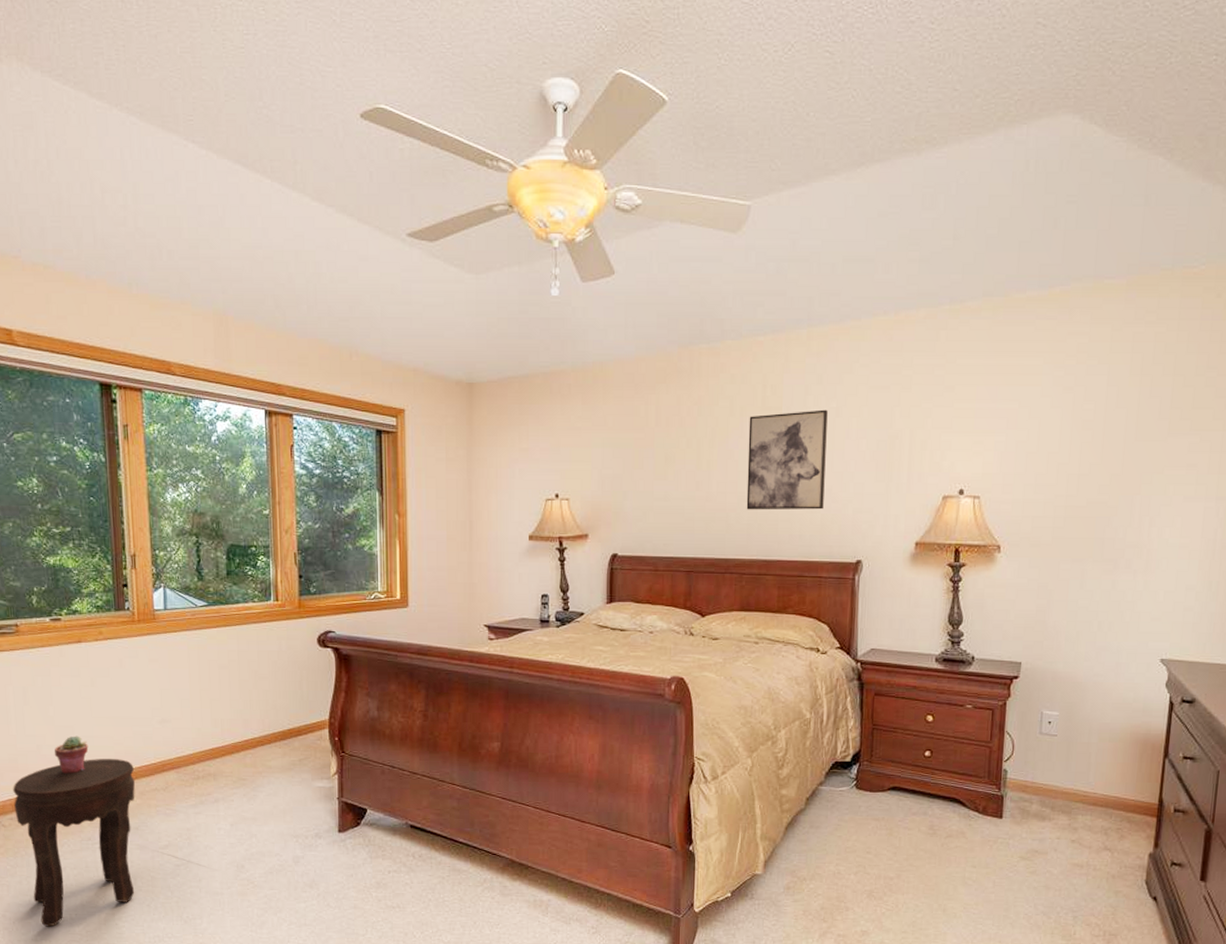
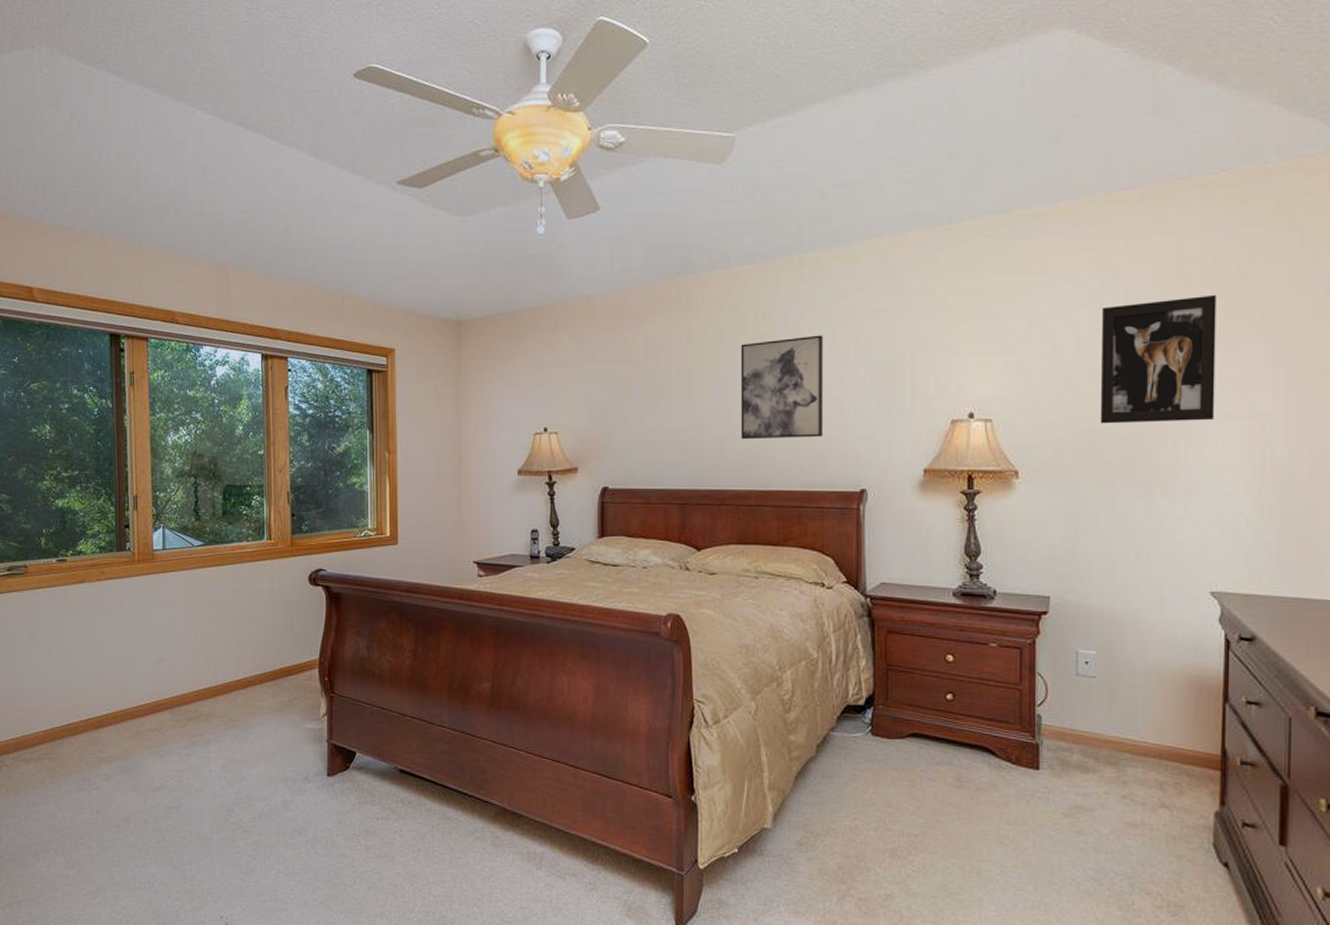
side table: present [13,758,135,927] -> none [16,697,130,870]
potted succulent: present [54,736,89,774] -> none [55,675,88,713]
wall art: none [1076,383,1187,503] -> present [1100,294,1217,424]

